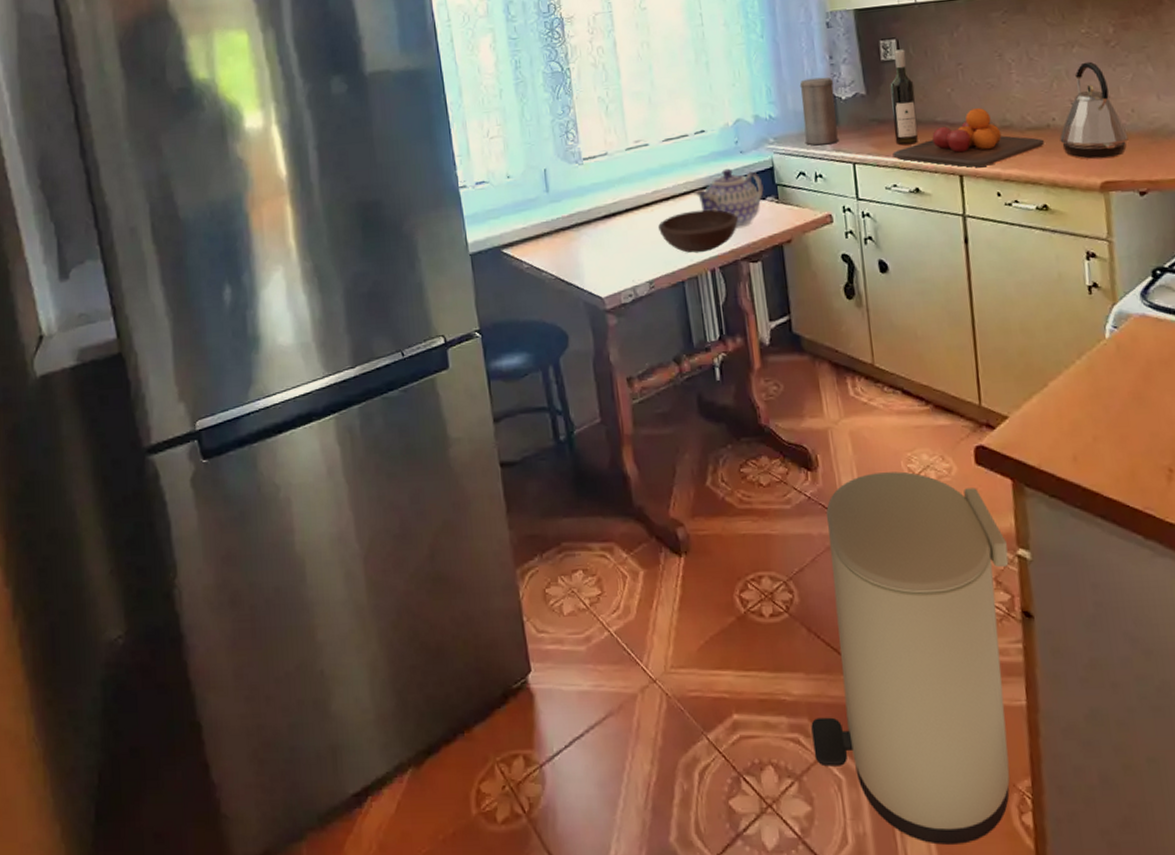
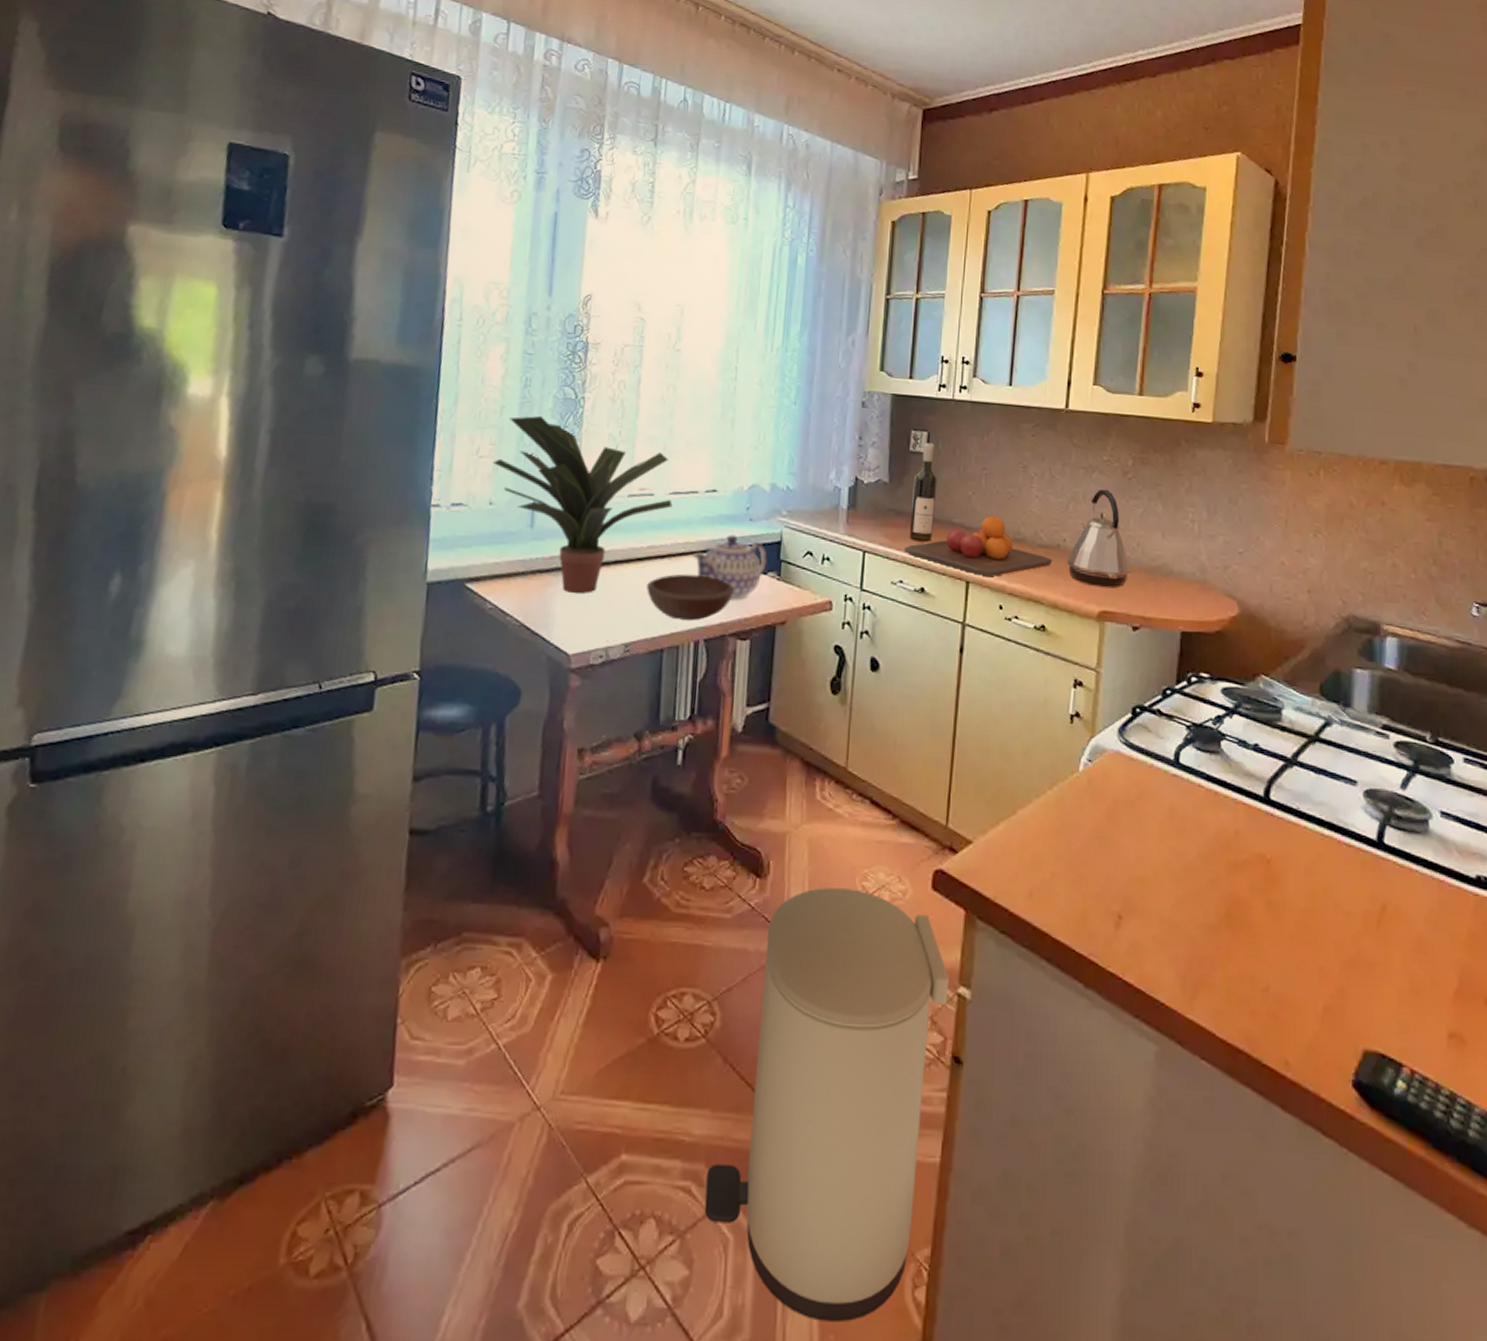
potted plant: none [503,91,667,244] -> present [493,415,673,593]
canister: present [799,77,840,146] -> none [818,455,859,528]

